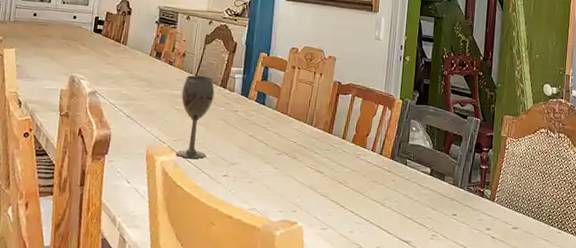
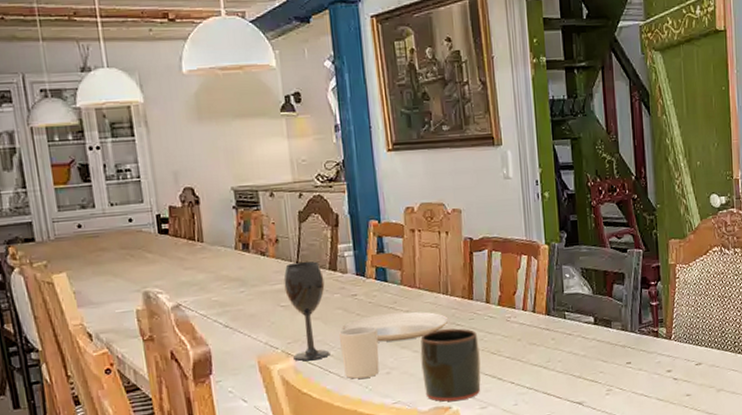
mug: none [214,137,249,183] -> present [338,325,380,379]
plate: none [220,130,309,157] -> present [342,311,449,342]
mug: none [277,154,331,218] -> present [420,328,481,402]

